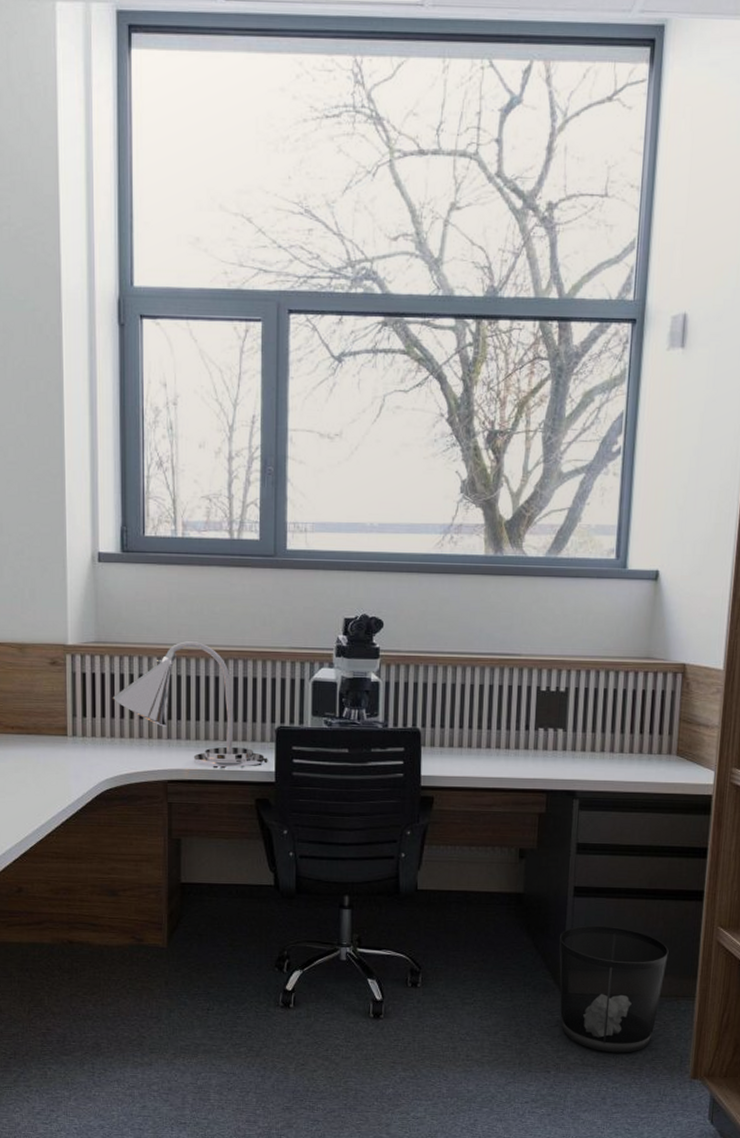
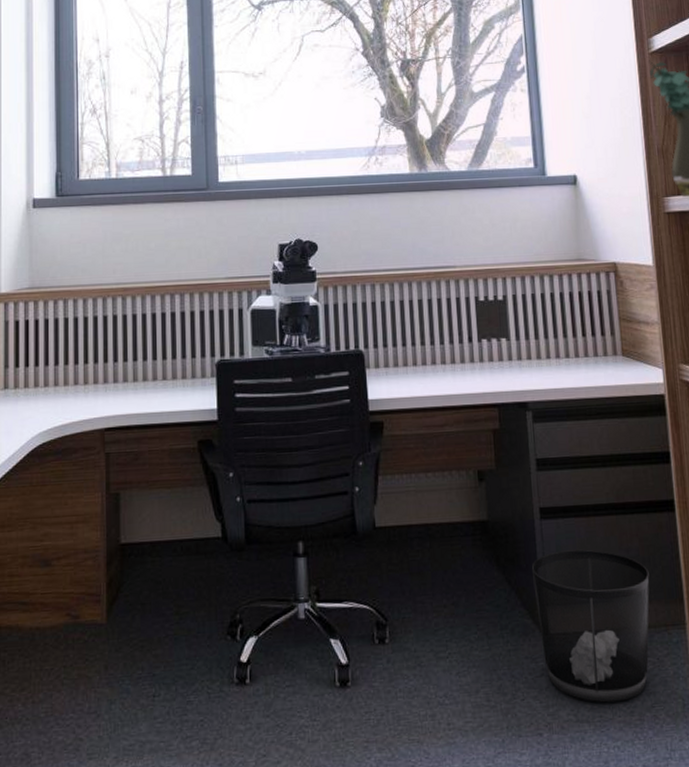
table lamp: present [112,641,268,768] -> none [46,279,210,410]

